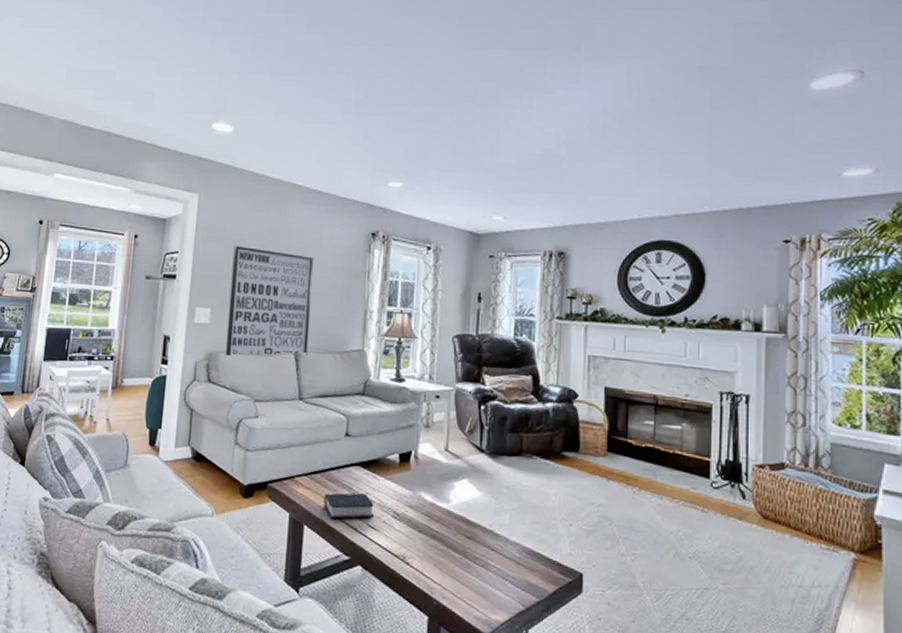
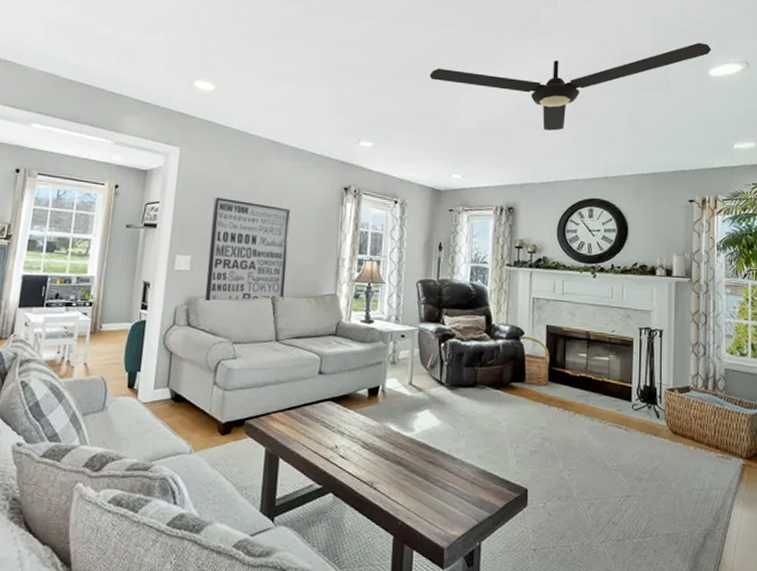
book: present [324,493,374,519] -> none [298,426,345,451]
ceiling fan: none [466,50,814,163] -> present [429,42,712,131]

